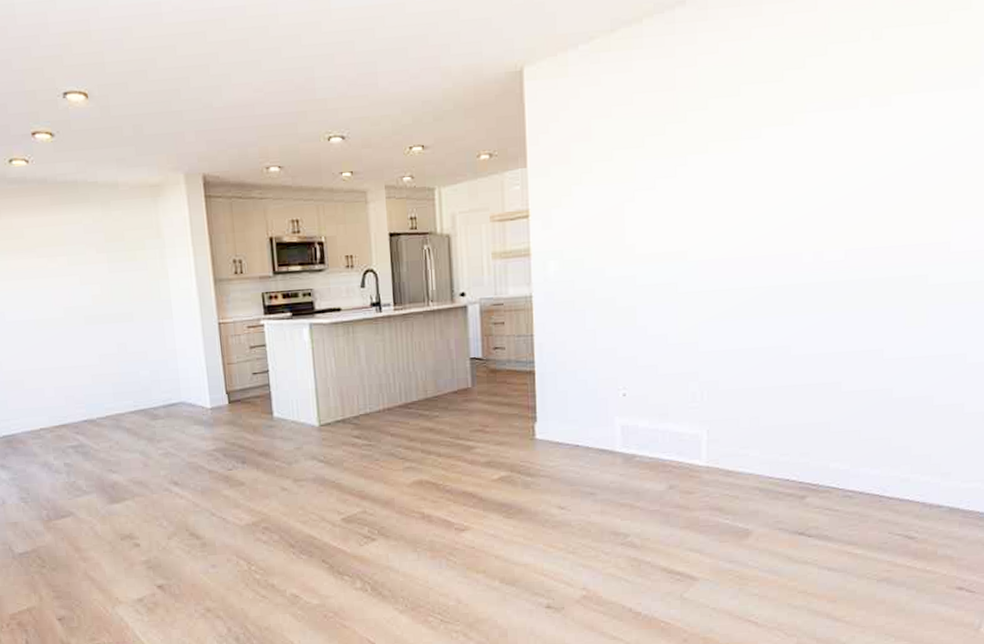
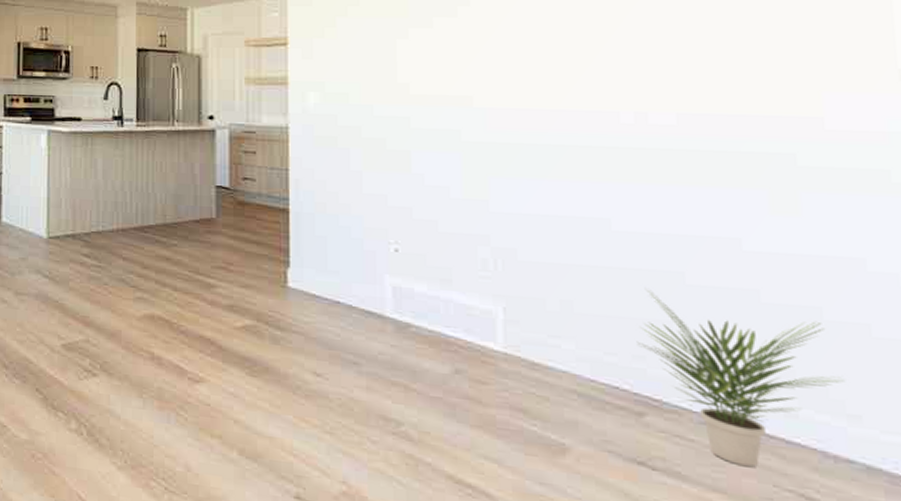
potted plant: none [804,401,942,523] -> present [636,291,844,468]

